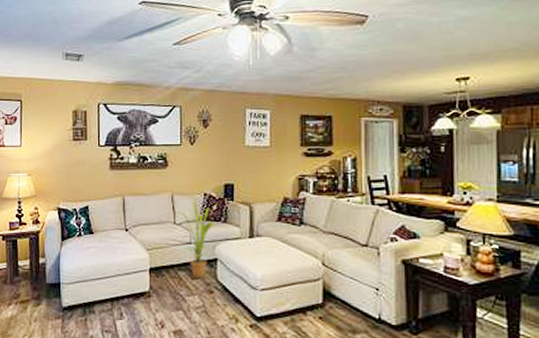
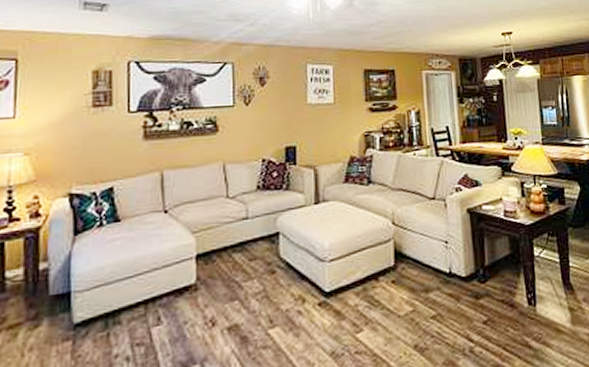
house plant: present [178,199,217,279] -> none [231,166,278,259]

